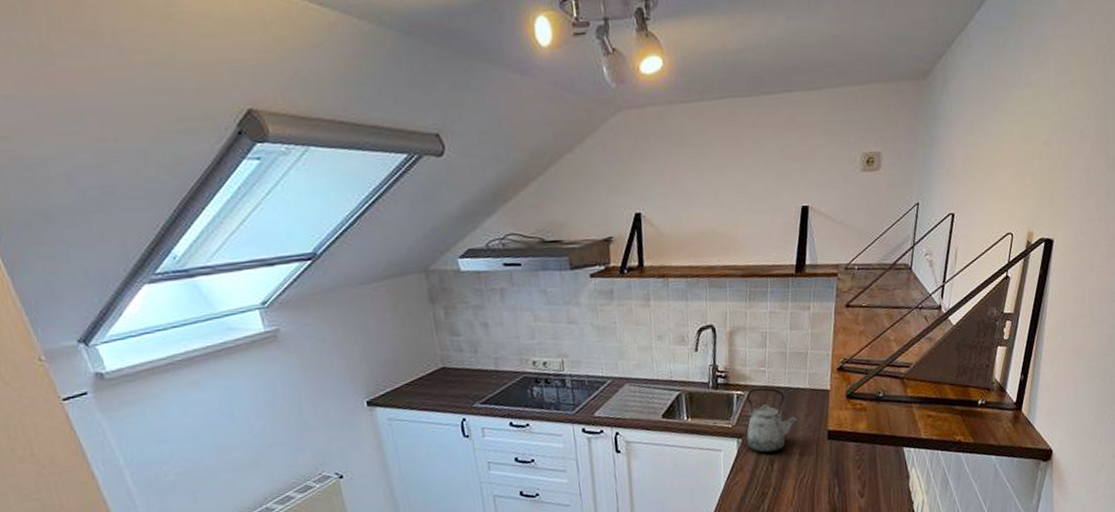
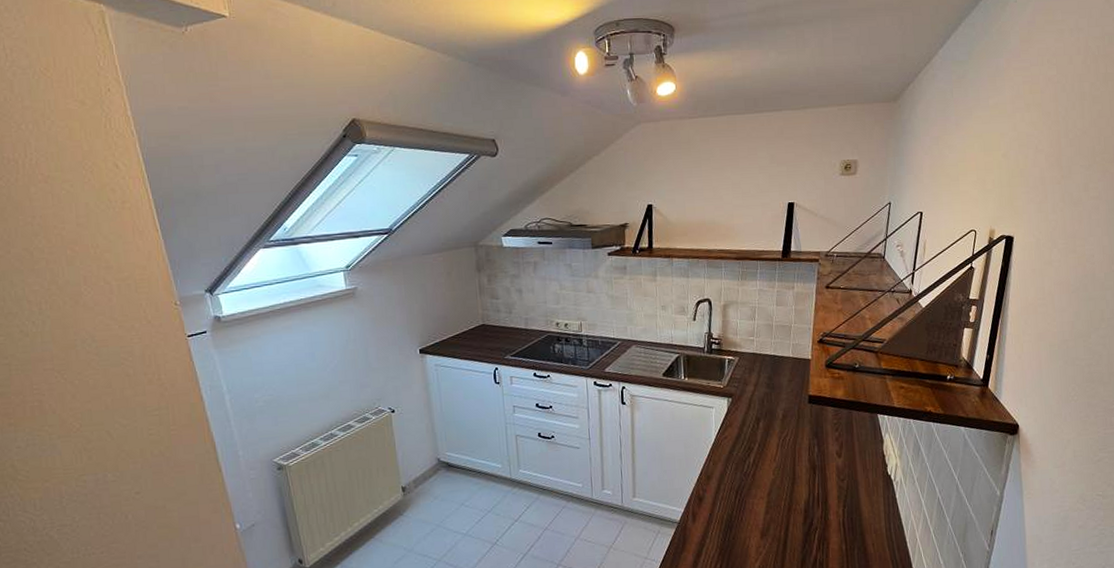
kettle: present [746,387,799,453] -> none [735,354,783,412]

